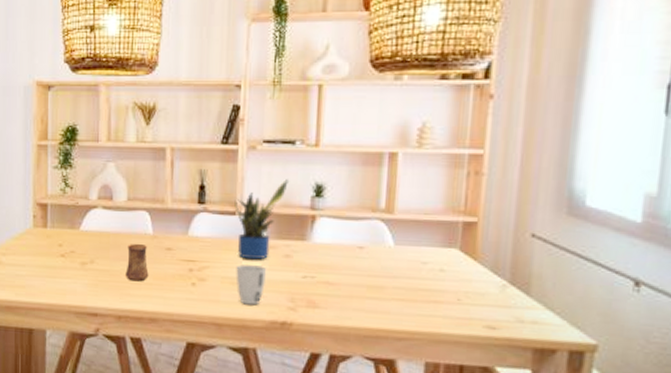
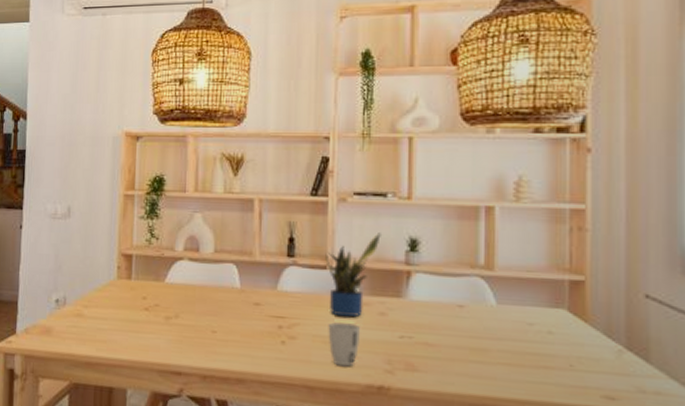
cup: present [125,244,149,282] -> none [211,298,236,339]

